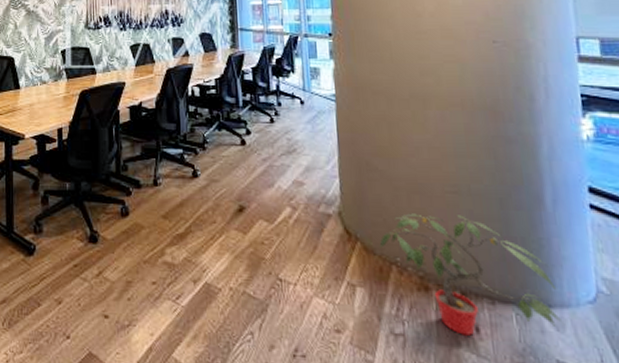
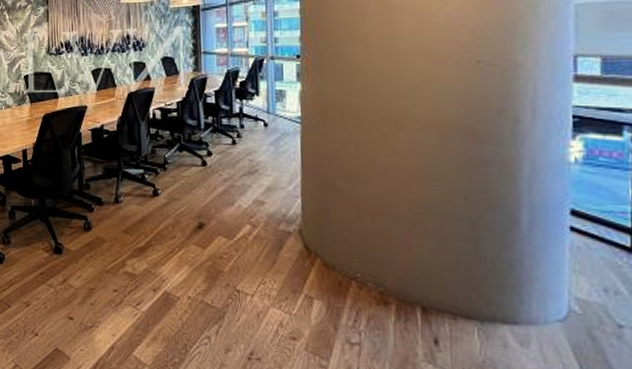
potted plant: present [379,213,561,336] -> none [339,232,526,347]

